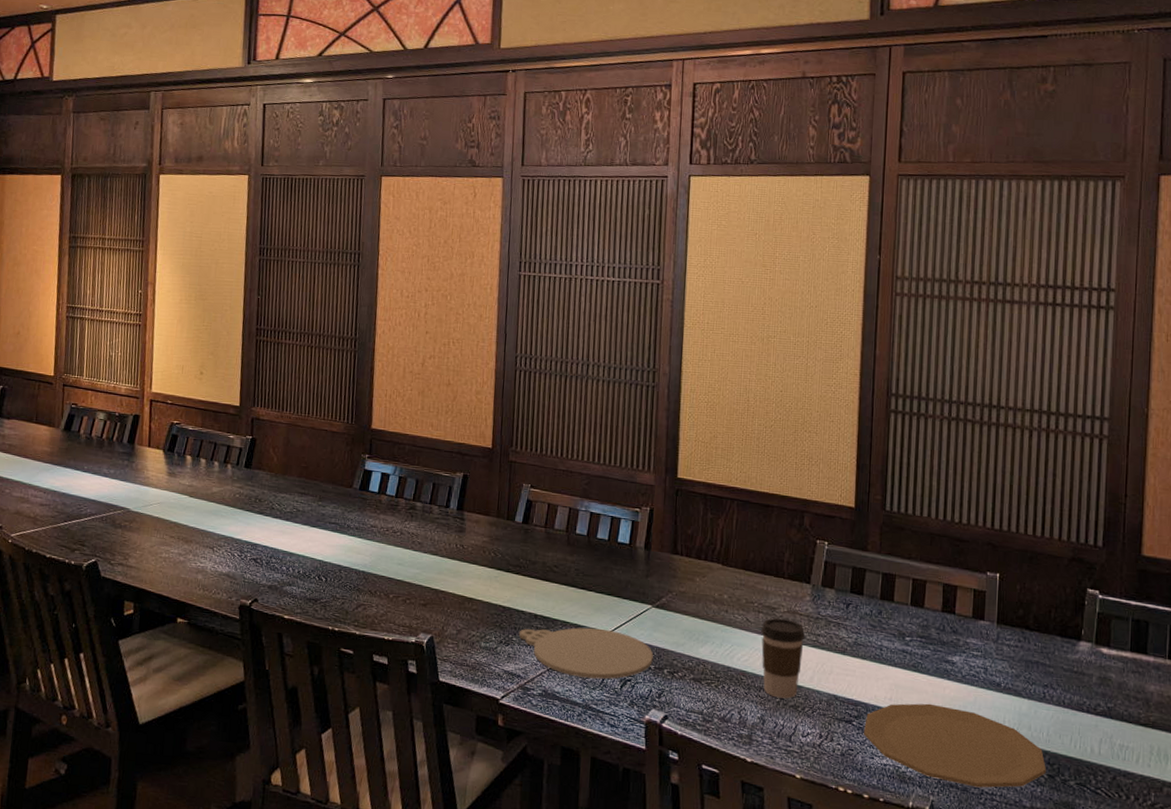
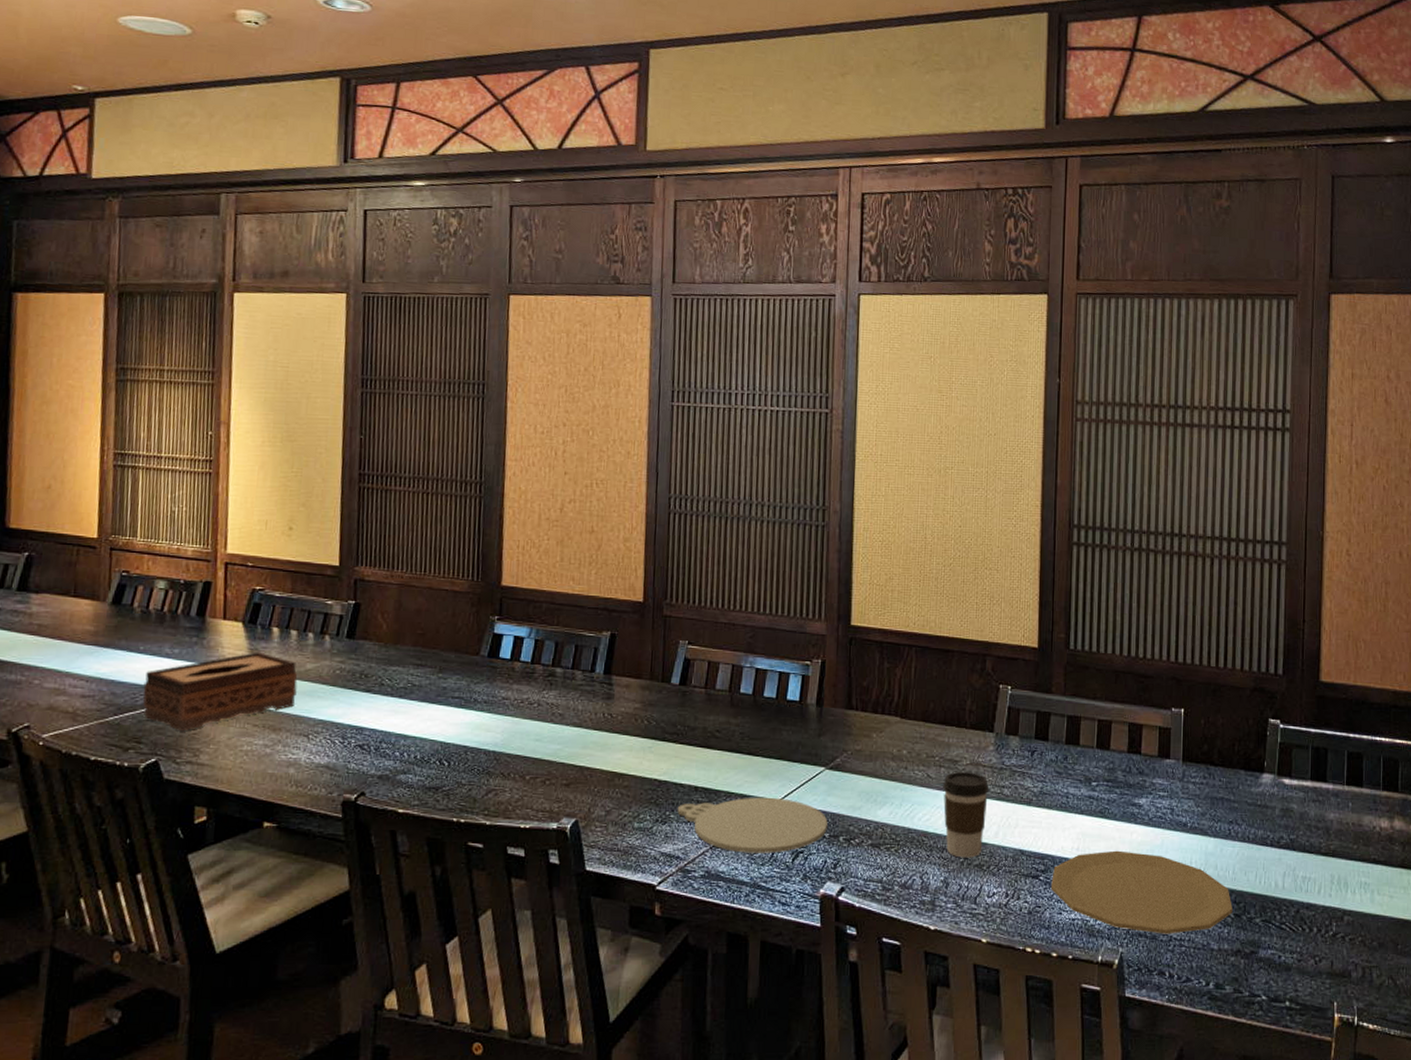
tissue box: none [86,475,206,538] -> present [143,651,298,732]

